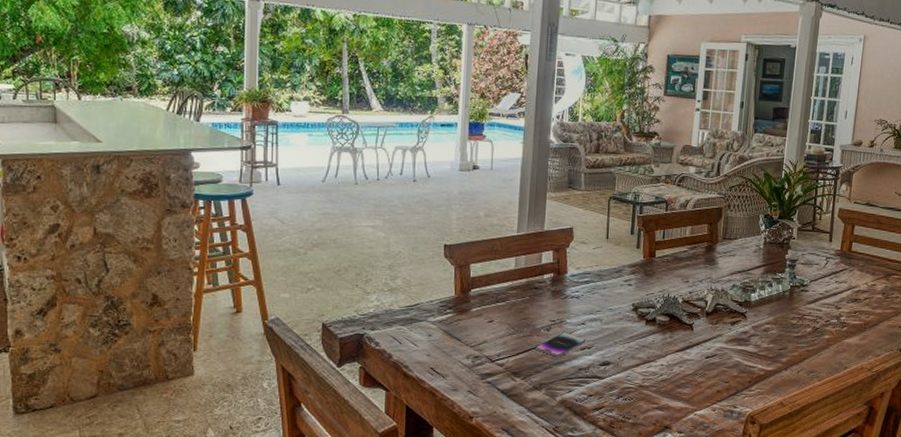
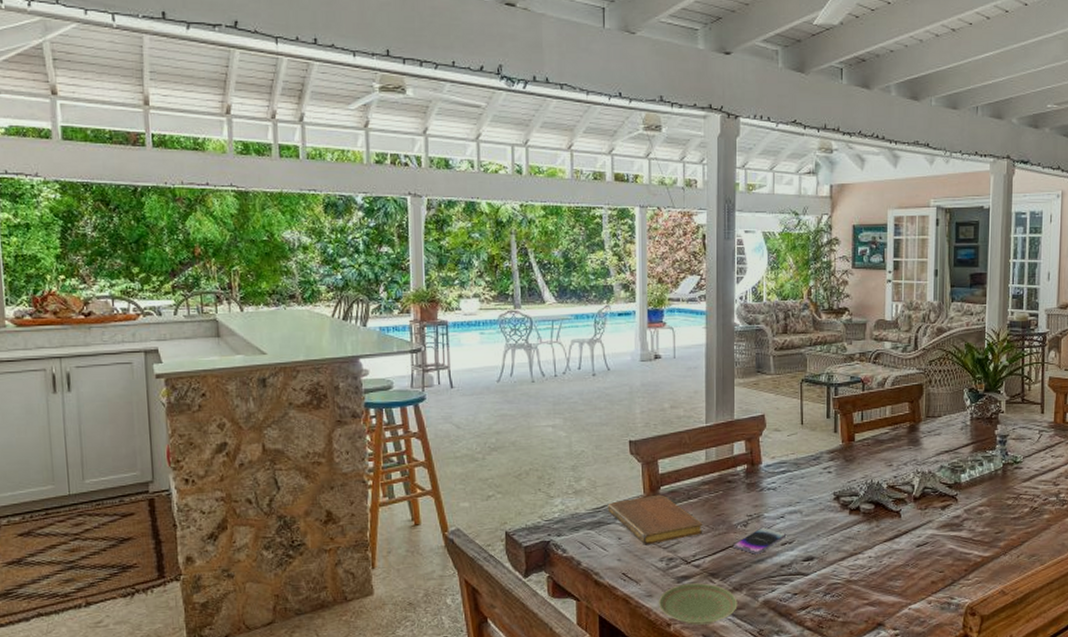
notebook: none [420,296,509,343] -> present [607,494,703,545]
plate: none [462,380,537,419] -> present [658,583,738,625]

